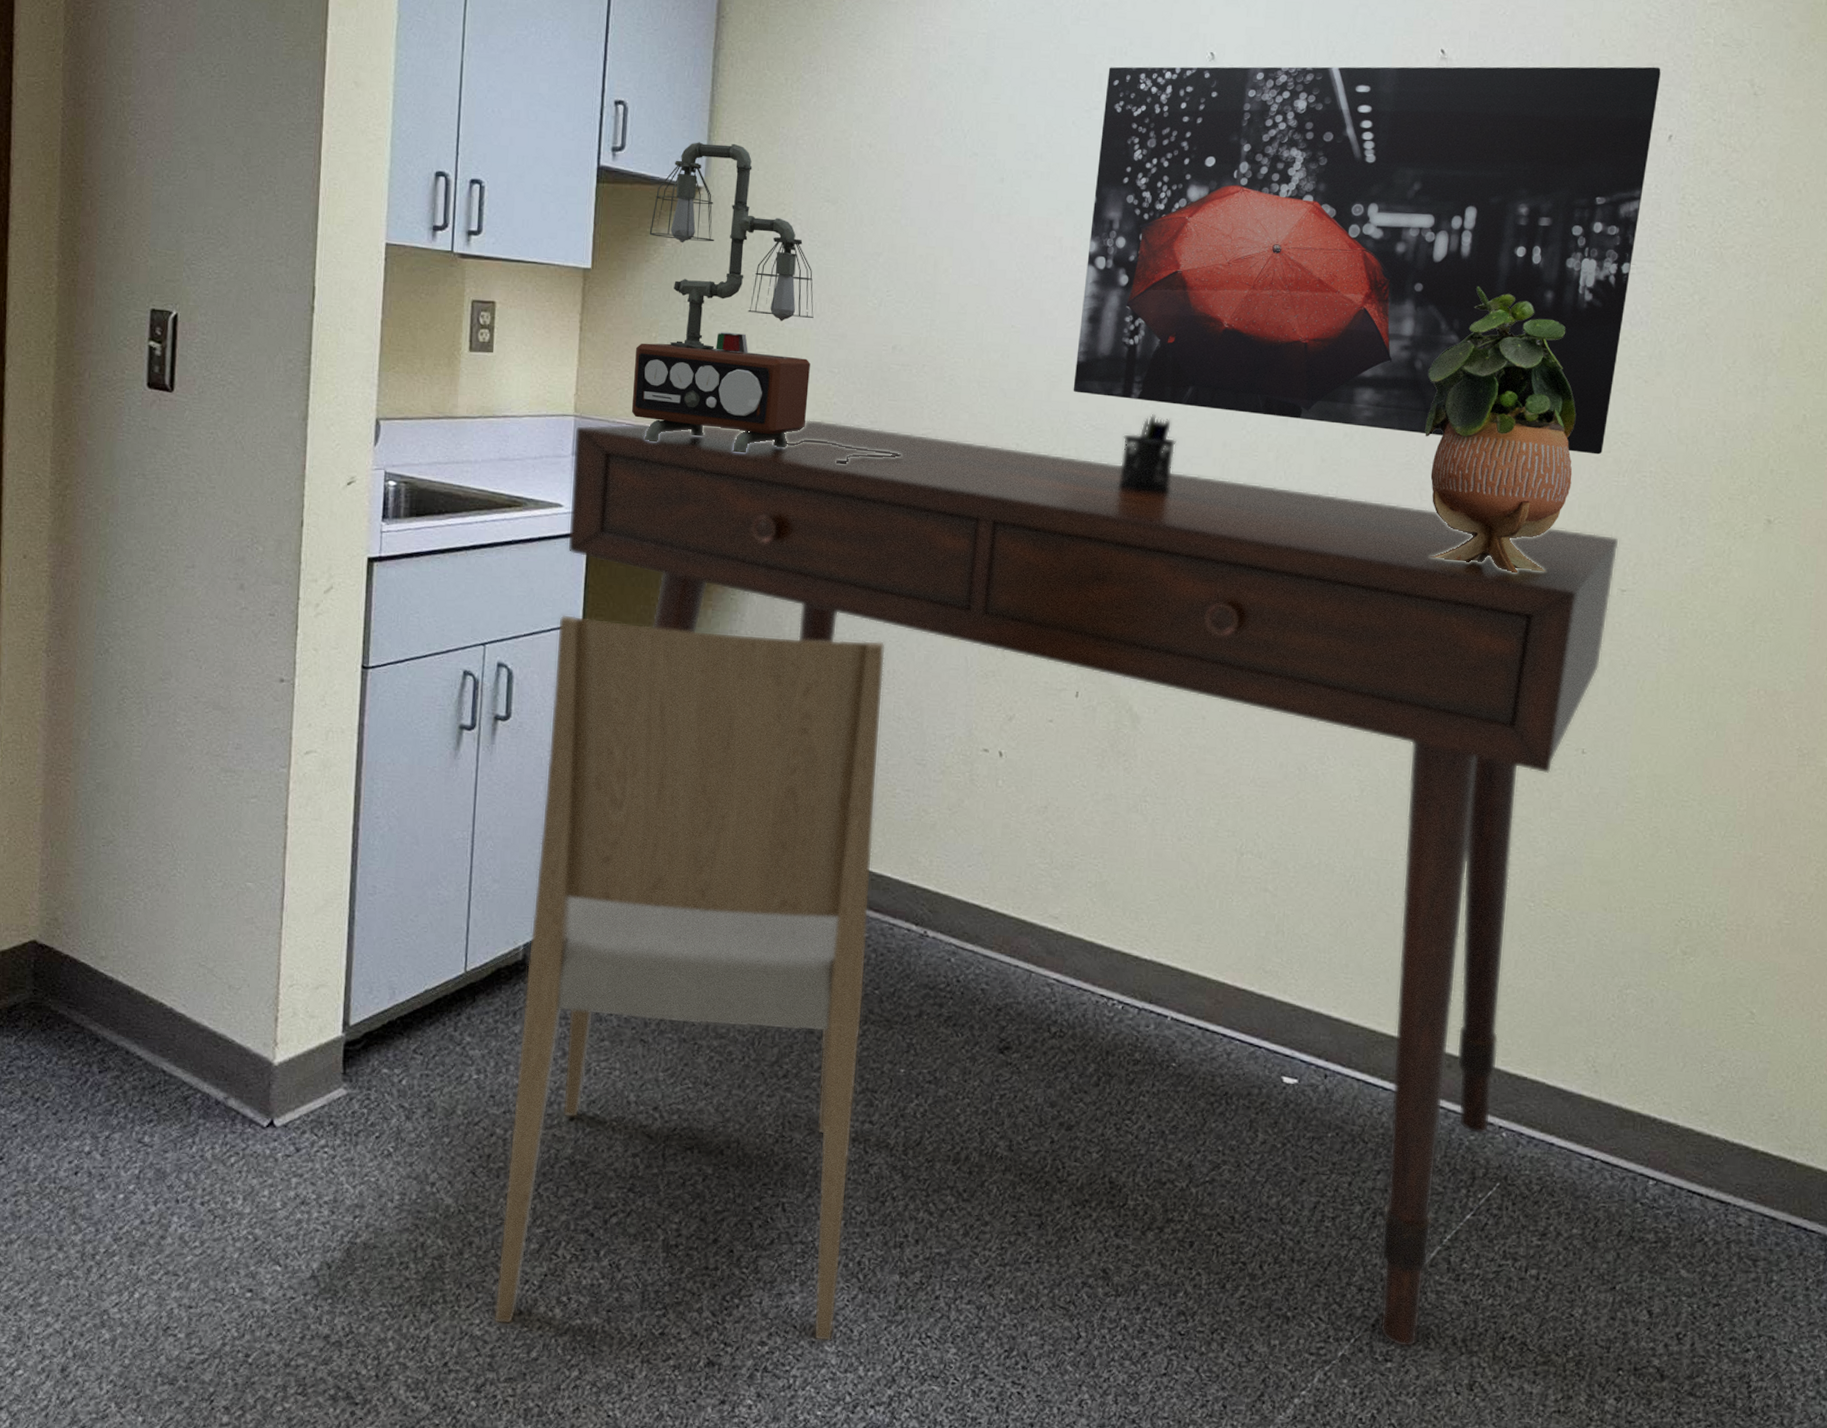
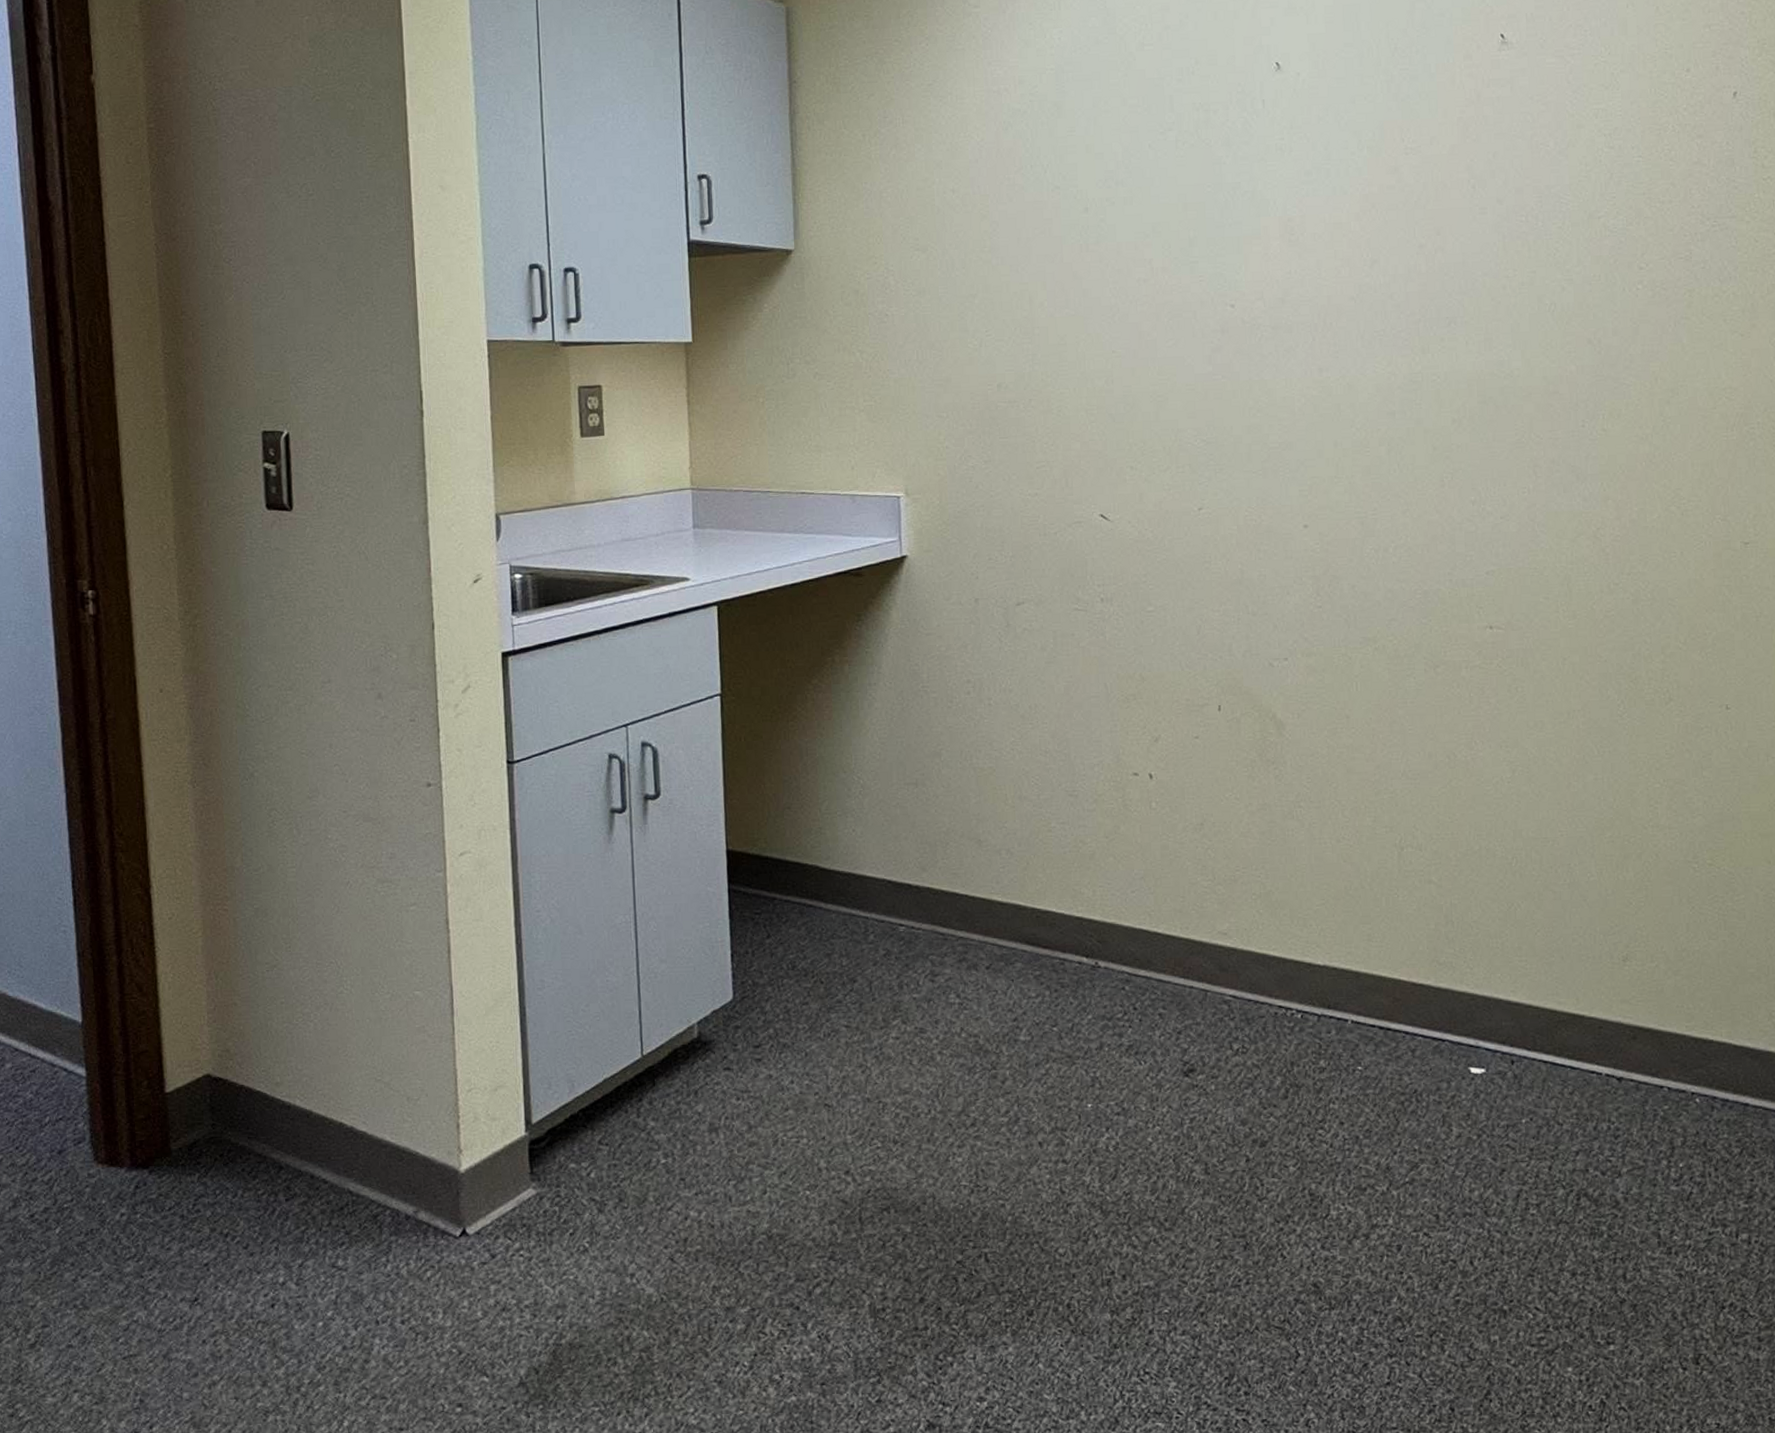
dining chair: present [494,614,885,1342] -> none [697,677,1051,1410]
desk: present [567,419,1618,1347] -> none [693,465,1736,1328]
table lamp: present [632,142,902,464] -> none [745,203,1019,507]
wall art: present [1073,66,1661,455] -> none [1178,27,1718,413]
pen holder: present [1118,413,1176,493] -> none [1235,421,1288,500]
potted plant: present [1425,286,1577,573] -> none [1528,260,1682,538]

